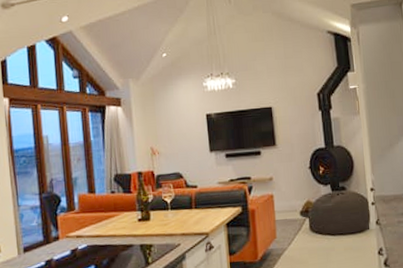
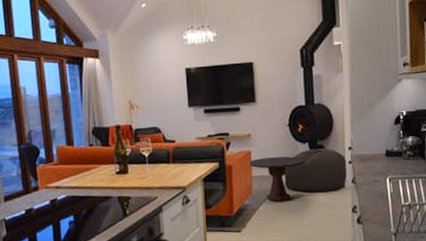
side table: none [271,199,328,247] -> present [248,156,305,203]

